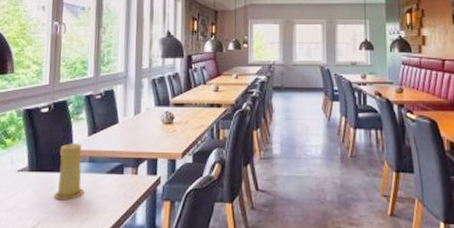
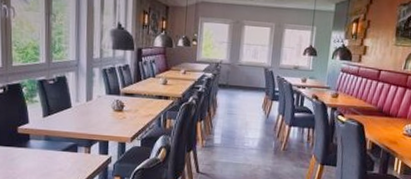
candle: present [54,143,85,199] -> none [14,122,42,171]

